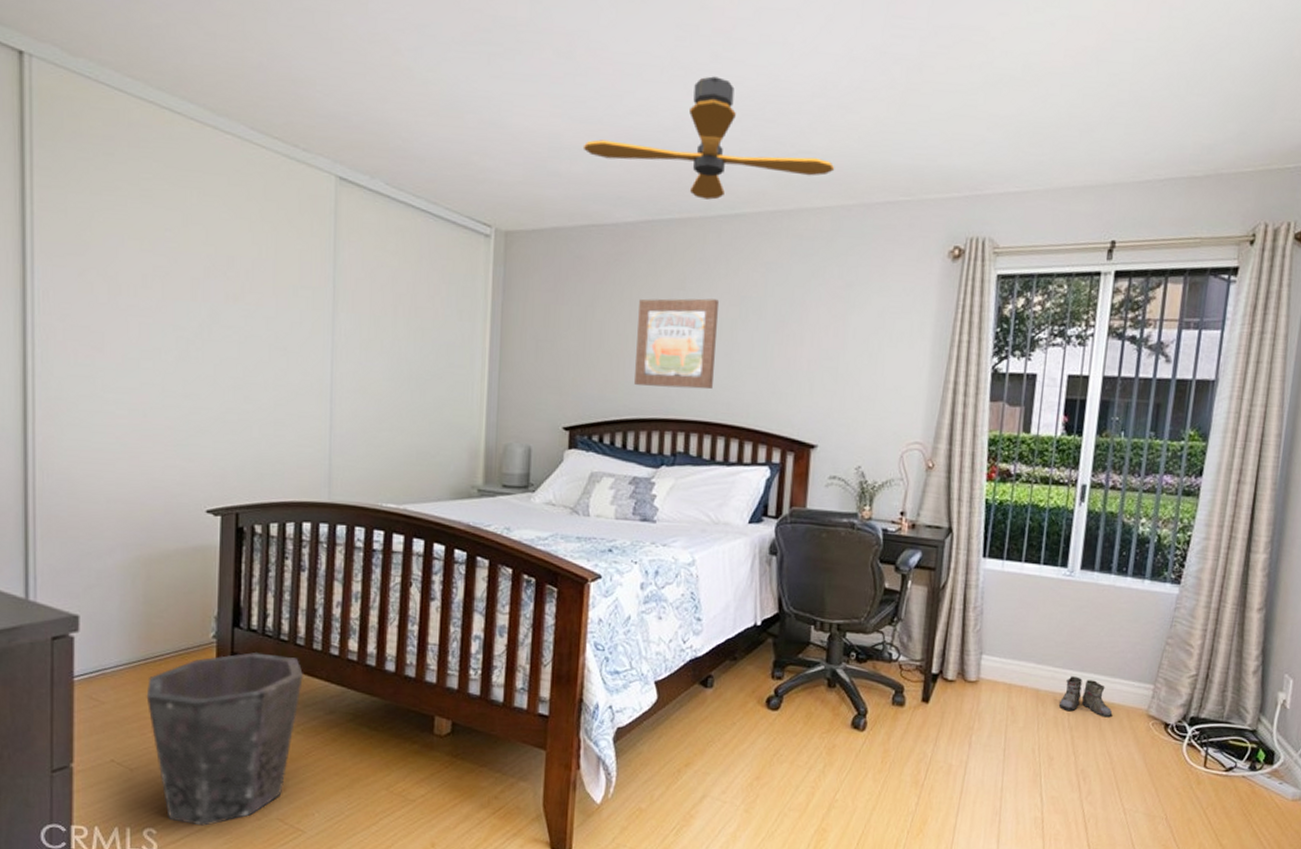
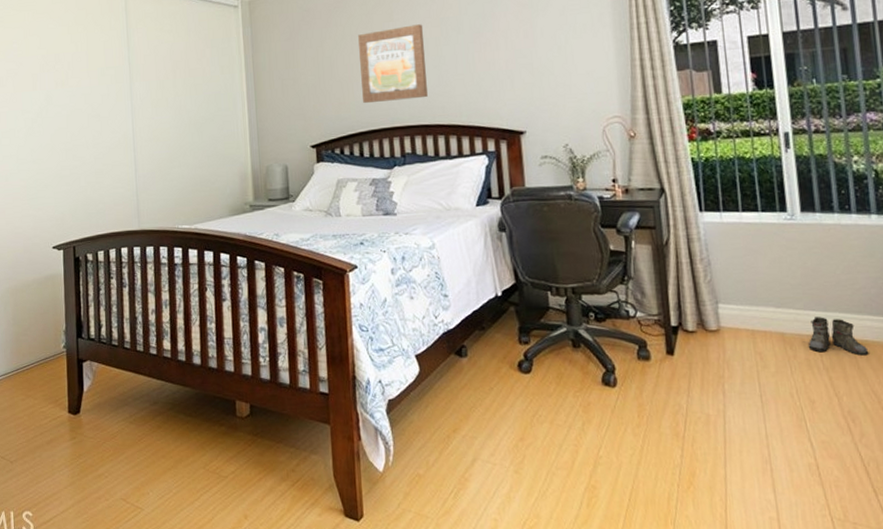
waste bin: present [146,652,303,826] -> none [19,357,132,507]

